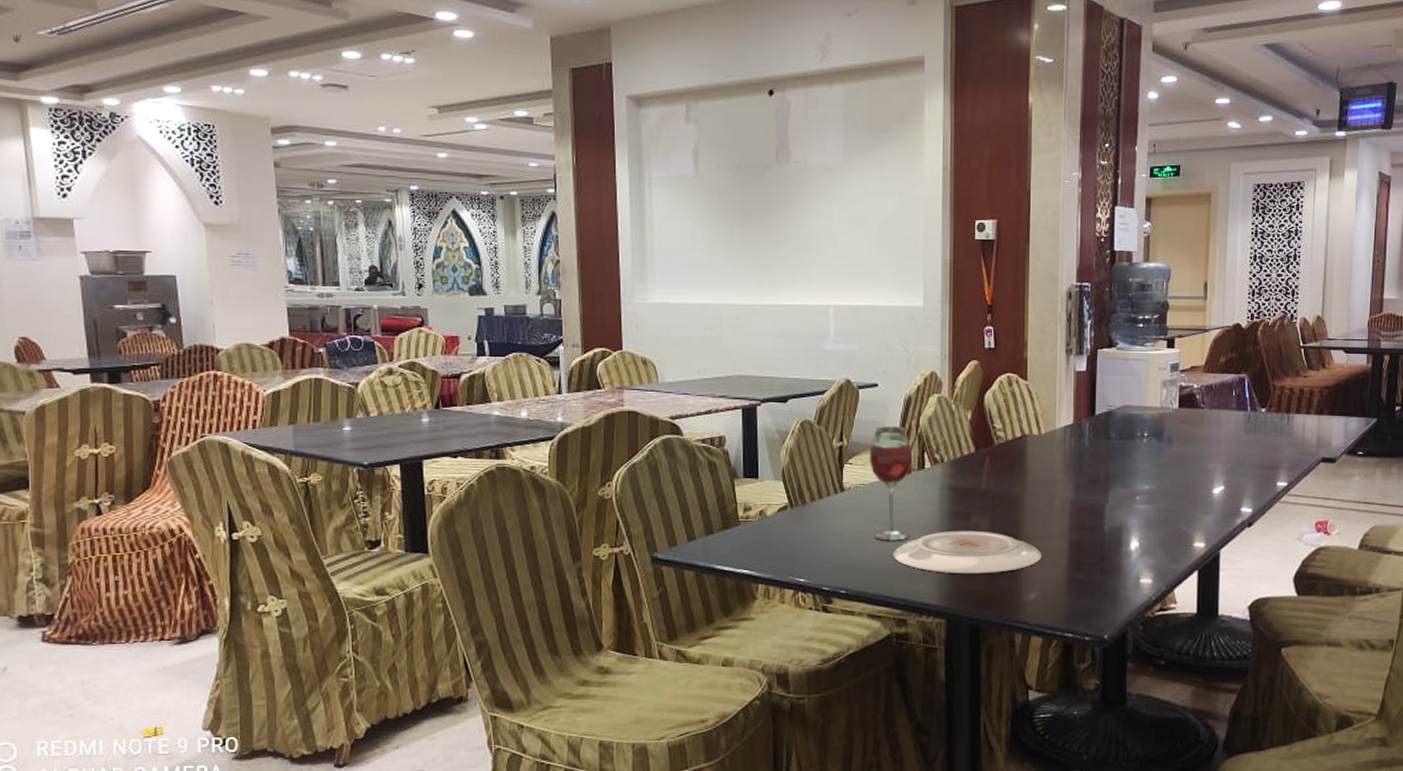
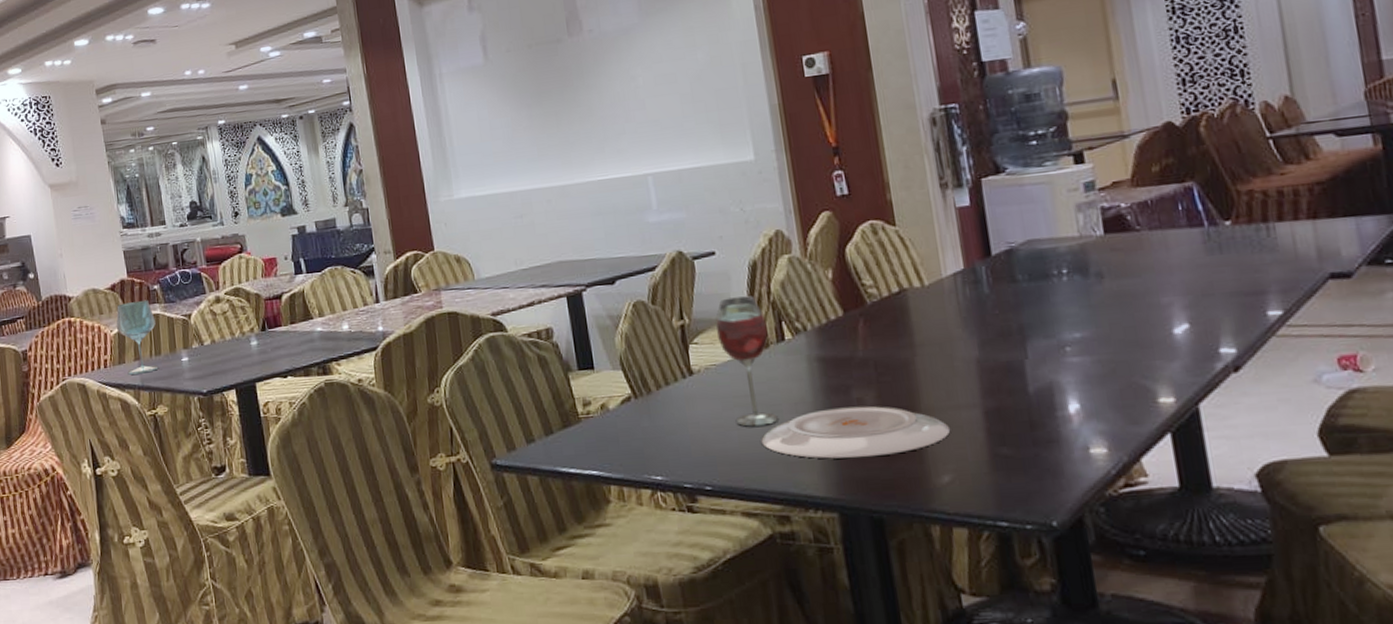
wine glass: none [270,362,317,439] -> present [116,299,159,375]

